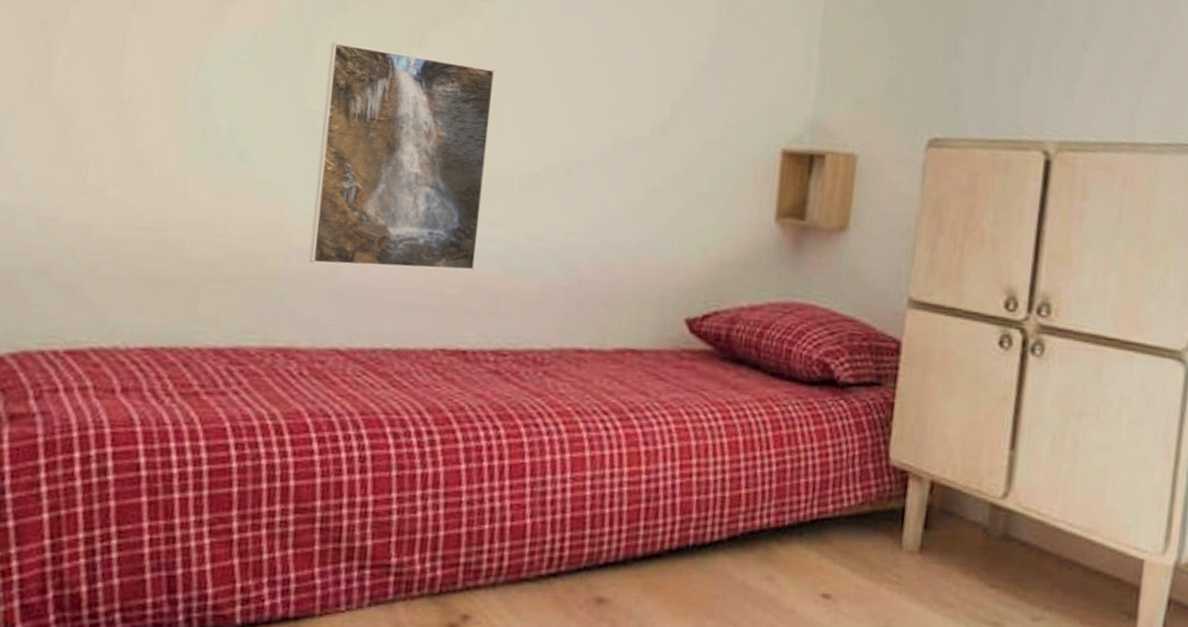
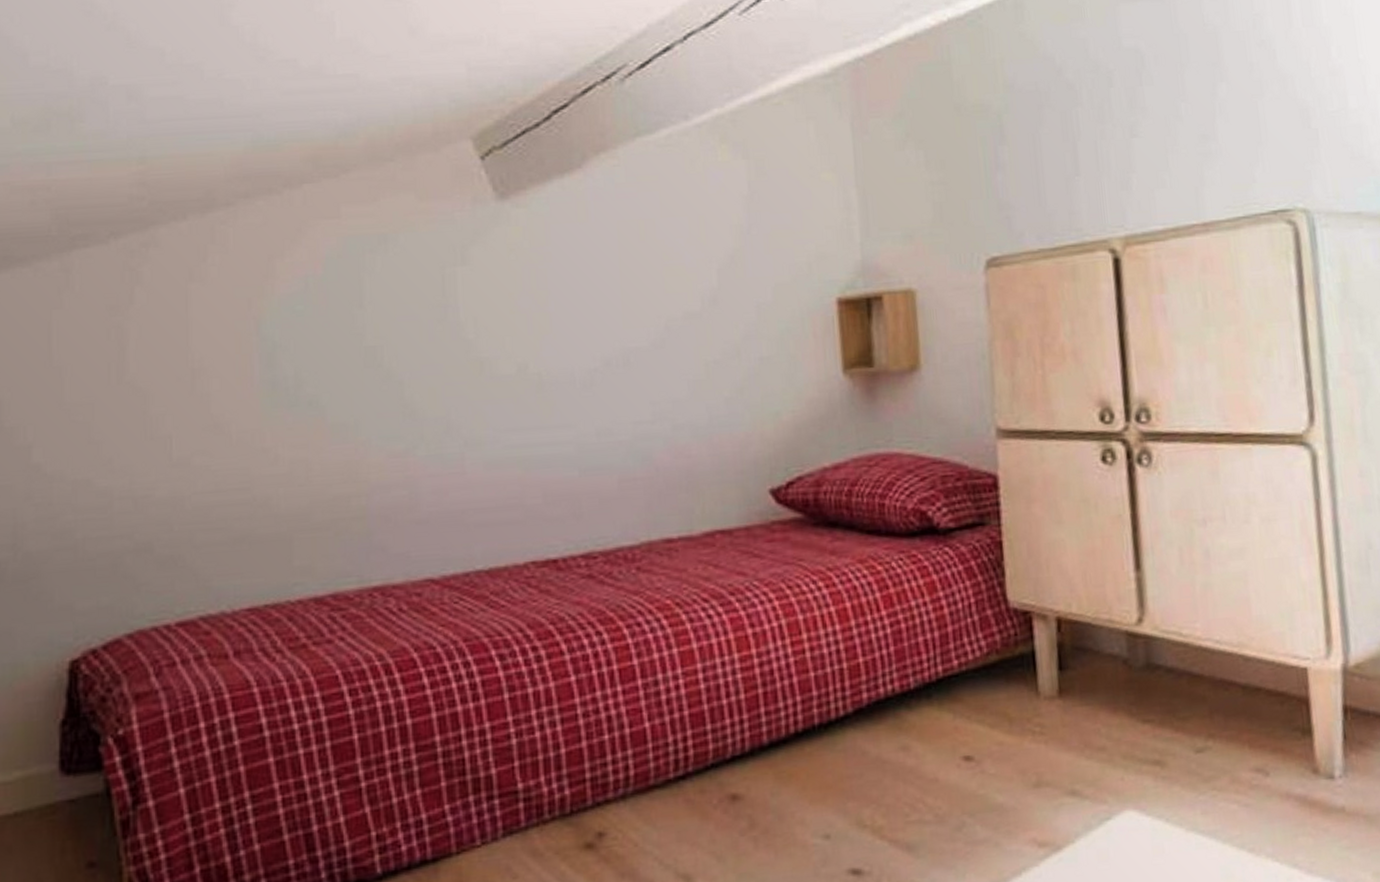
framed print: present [309,42,495,271] -> none [378,272,552,497]

